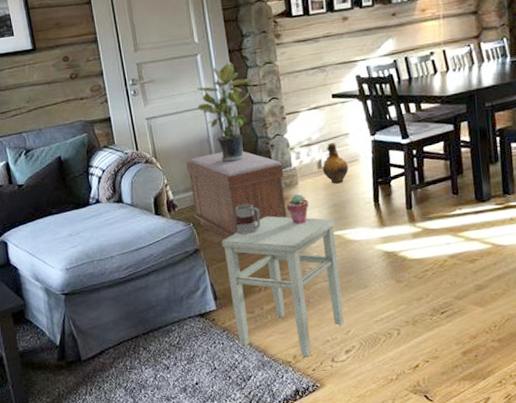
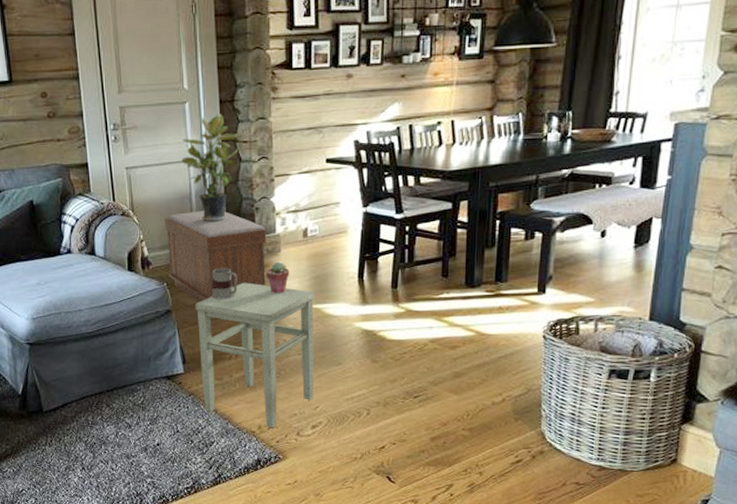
ceramic jug: present [322,142,349,184] -> none [307,210,335,255]

